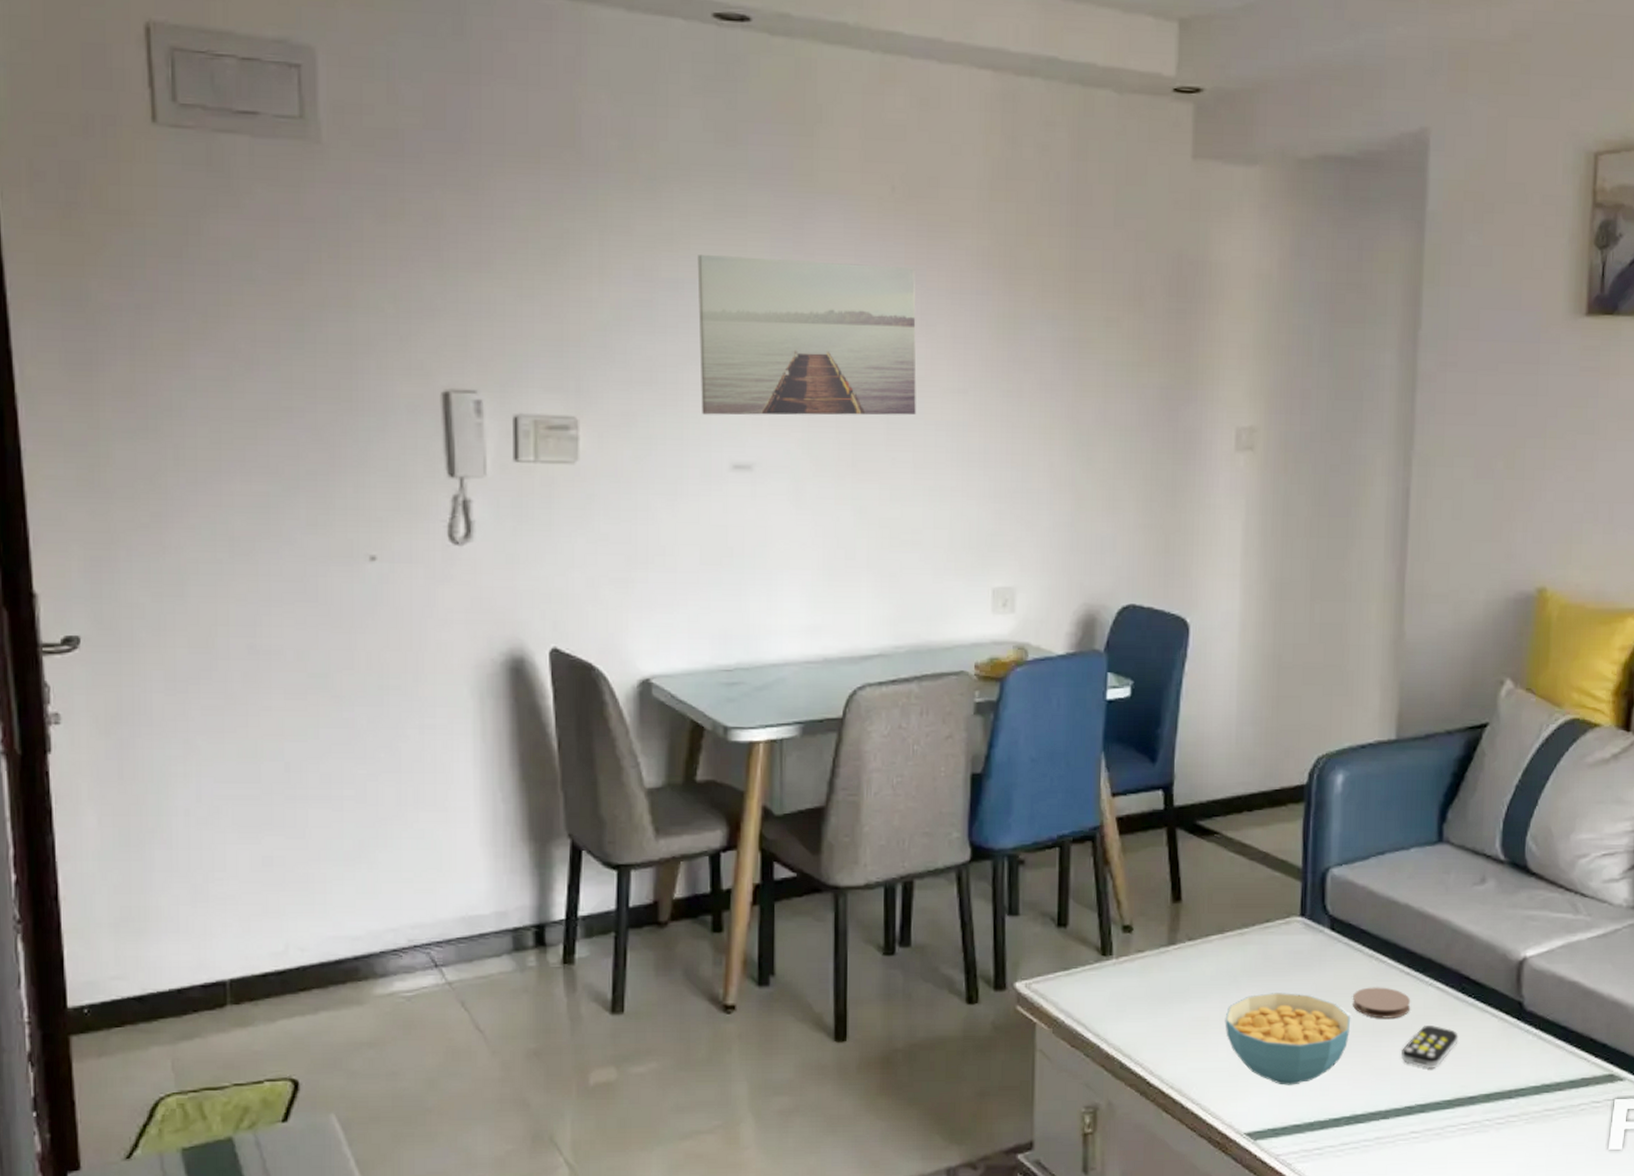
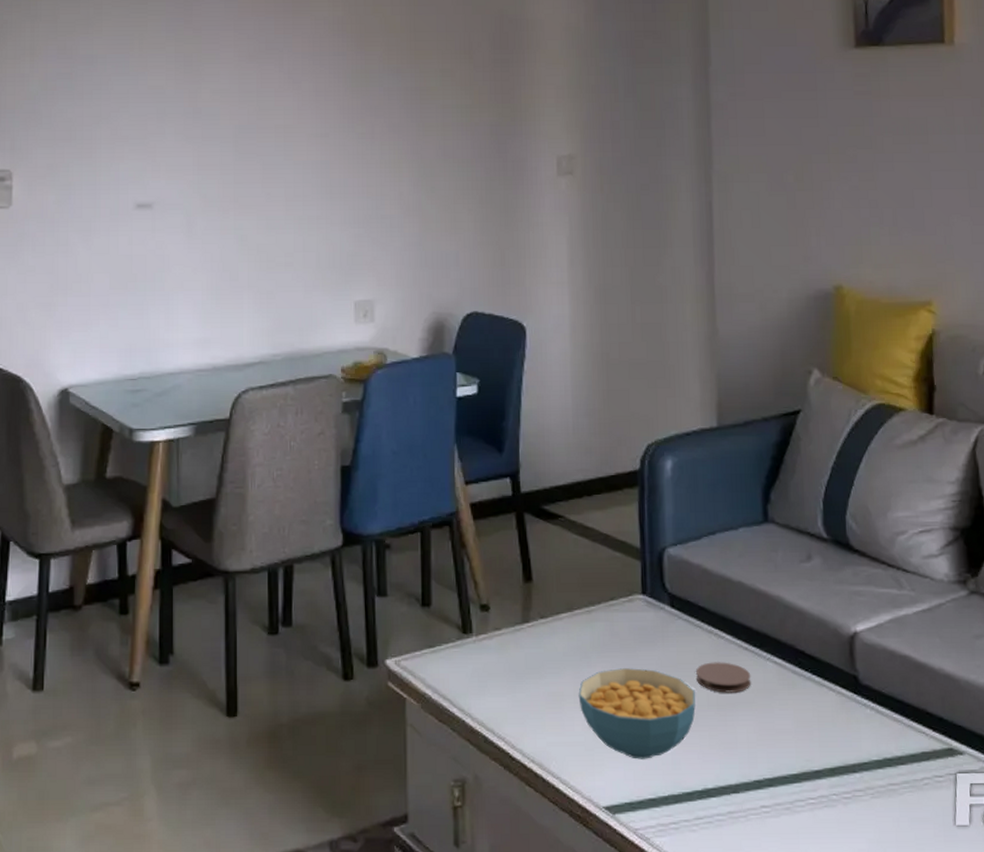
wall art: present [697,255,916,416] -> none [108,35,286,164]
remote control: present [1401,1026,1459,1068] -> none [746,700,799,742]

